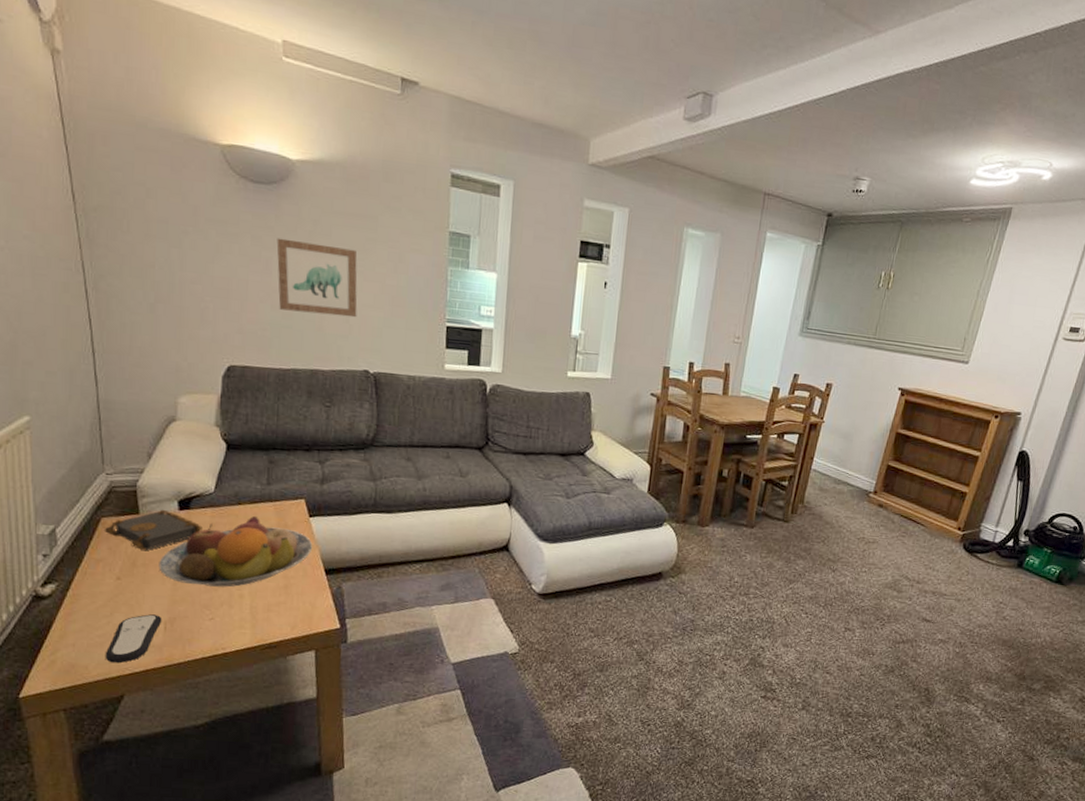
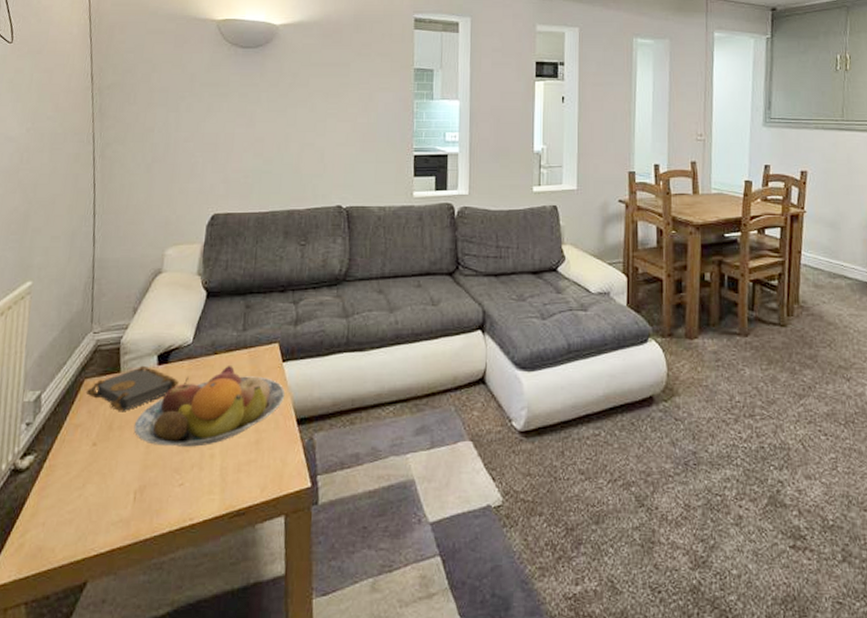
remote control: present [105,614,162,664] -> none [72,483,133,544]
wall art: present [276,238,357,318] -> none [260,92,332,157]

